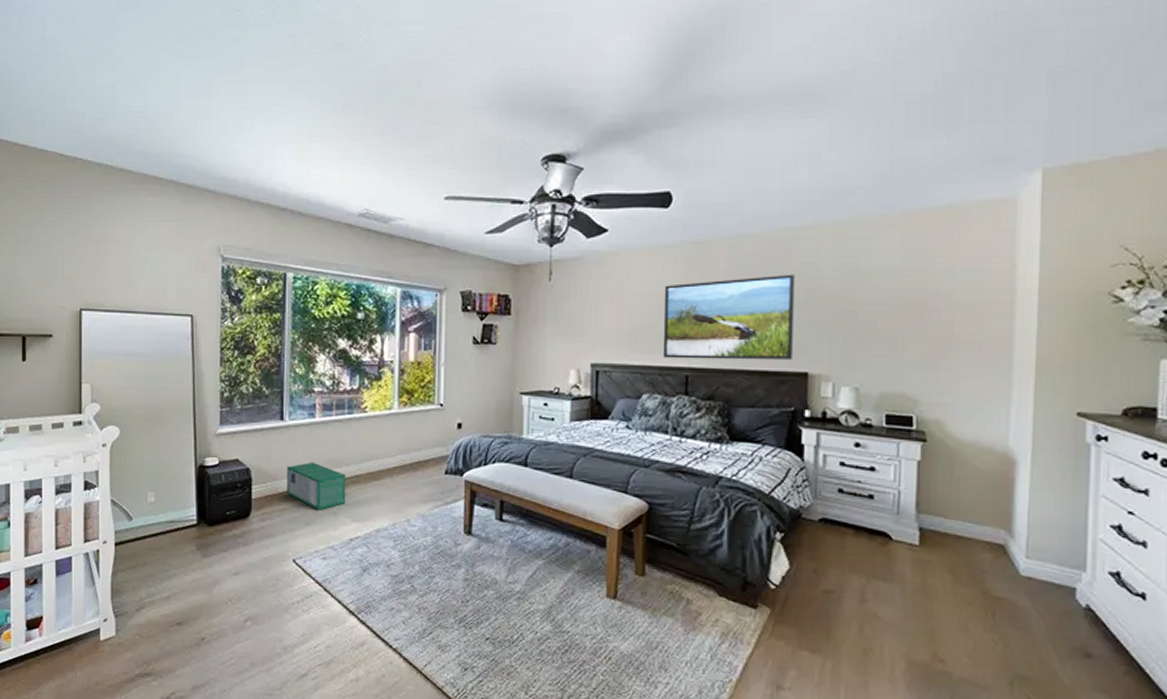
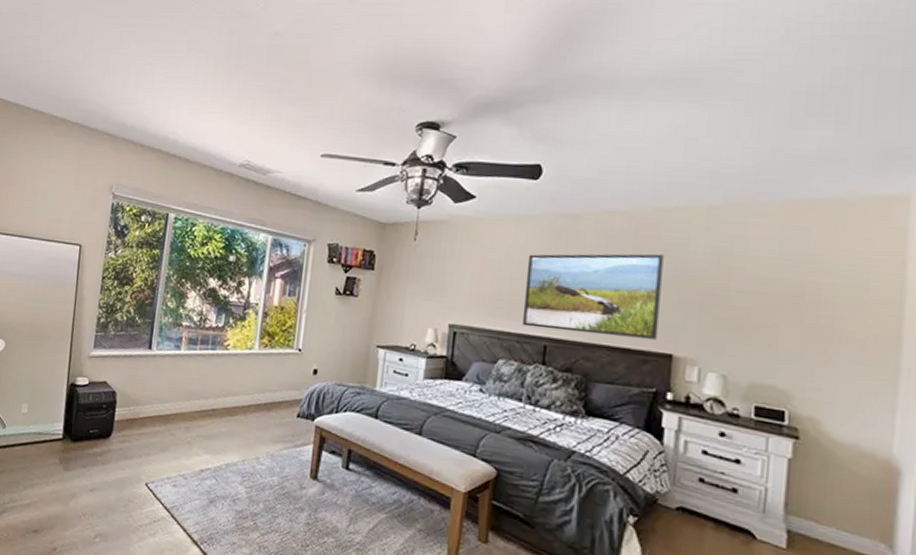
storage bin: present [287,461,346,510] -> none [147,391,204,439]

